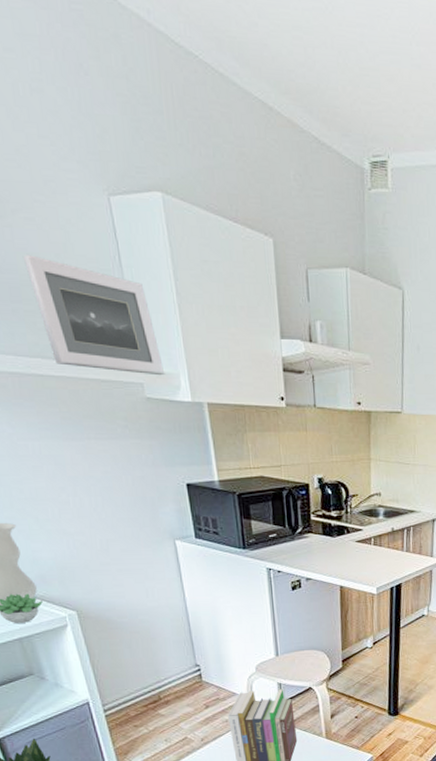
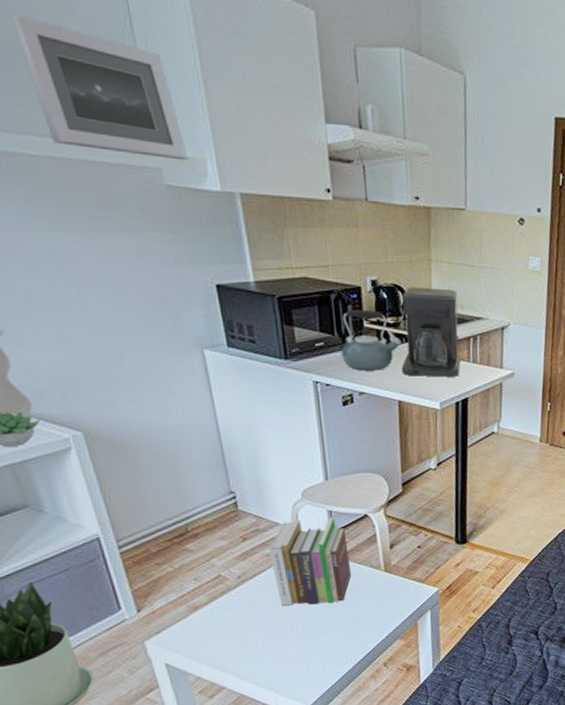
kettle: none [291,504,344,559] -> present [341,309,402,371]
coffee maker: none [343,483,396,565] -> present [401,287,461,377]

